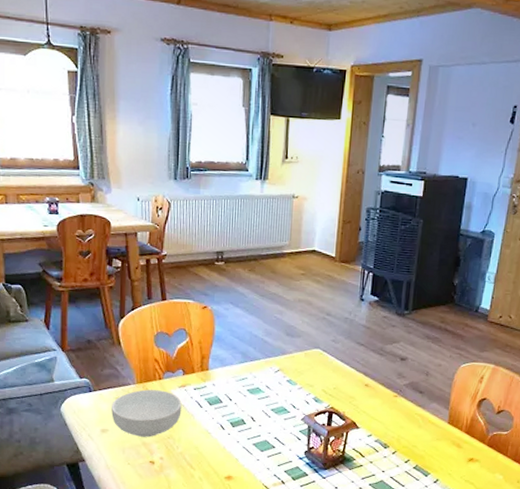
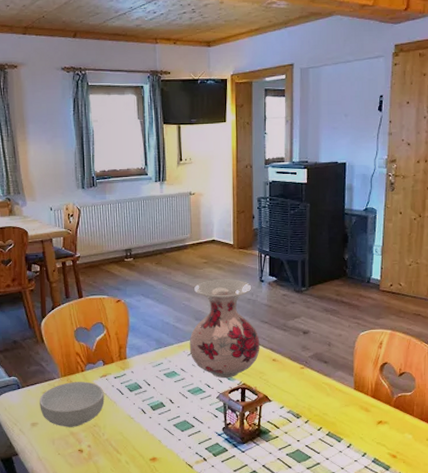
vase: none [277,293,354,400] -> present [189,279,260,379]

